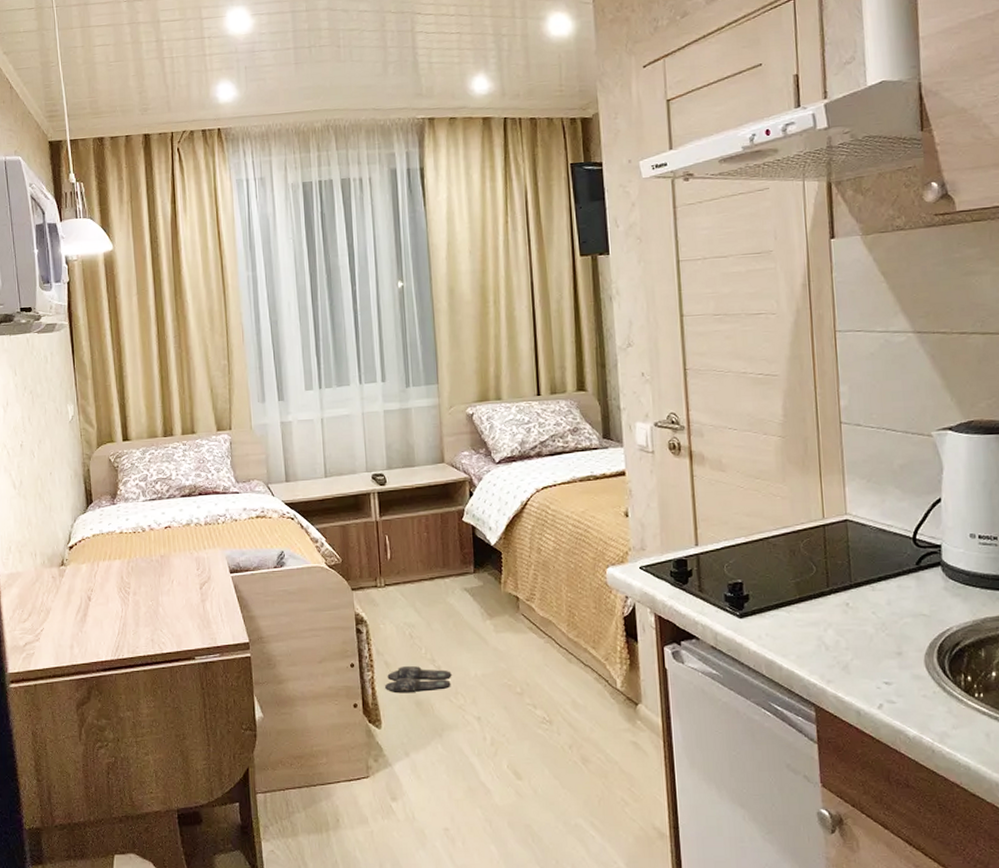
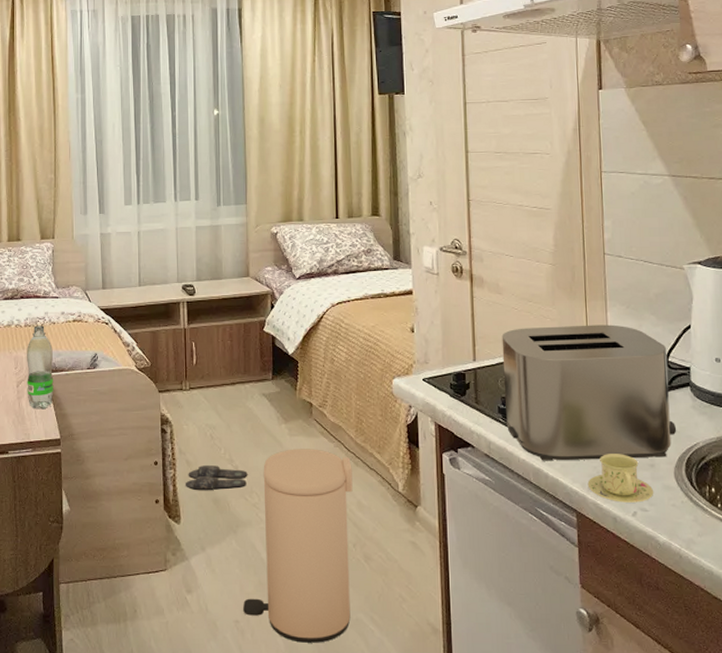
bottle: none [207,523,240,613] -> present [26,325,54,410]
pedal bin: none [452,645,569,850] -> present [243,449,353,643]
toaster: none [726,500,927,652] -> present [502,324,677,461]
cup and saucer: none [826,642,902,695] -> present [587,454,654,503]

